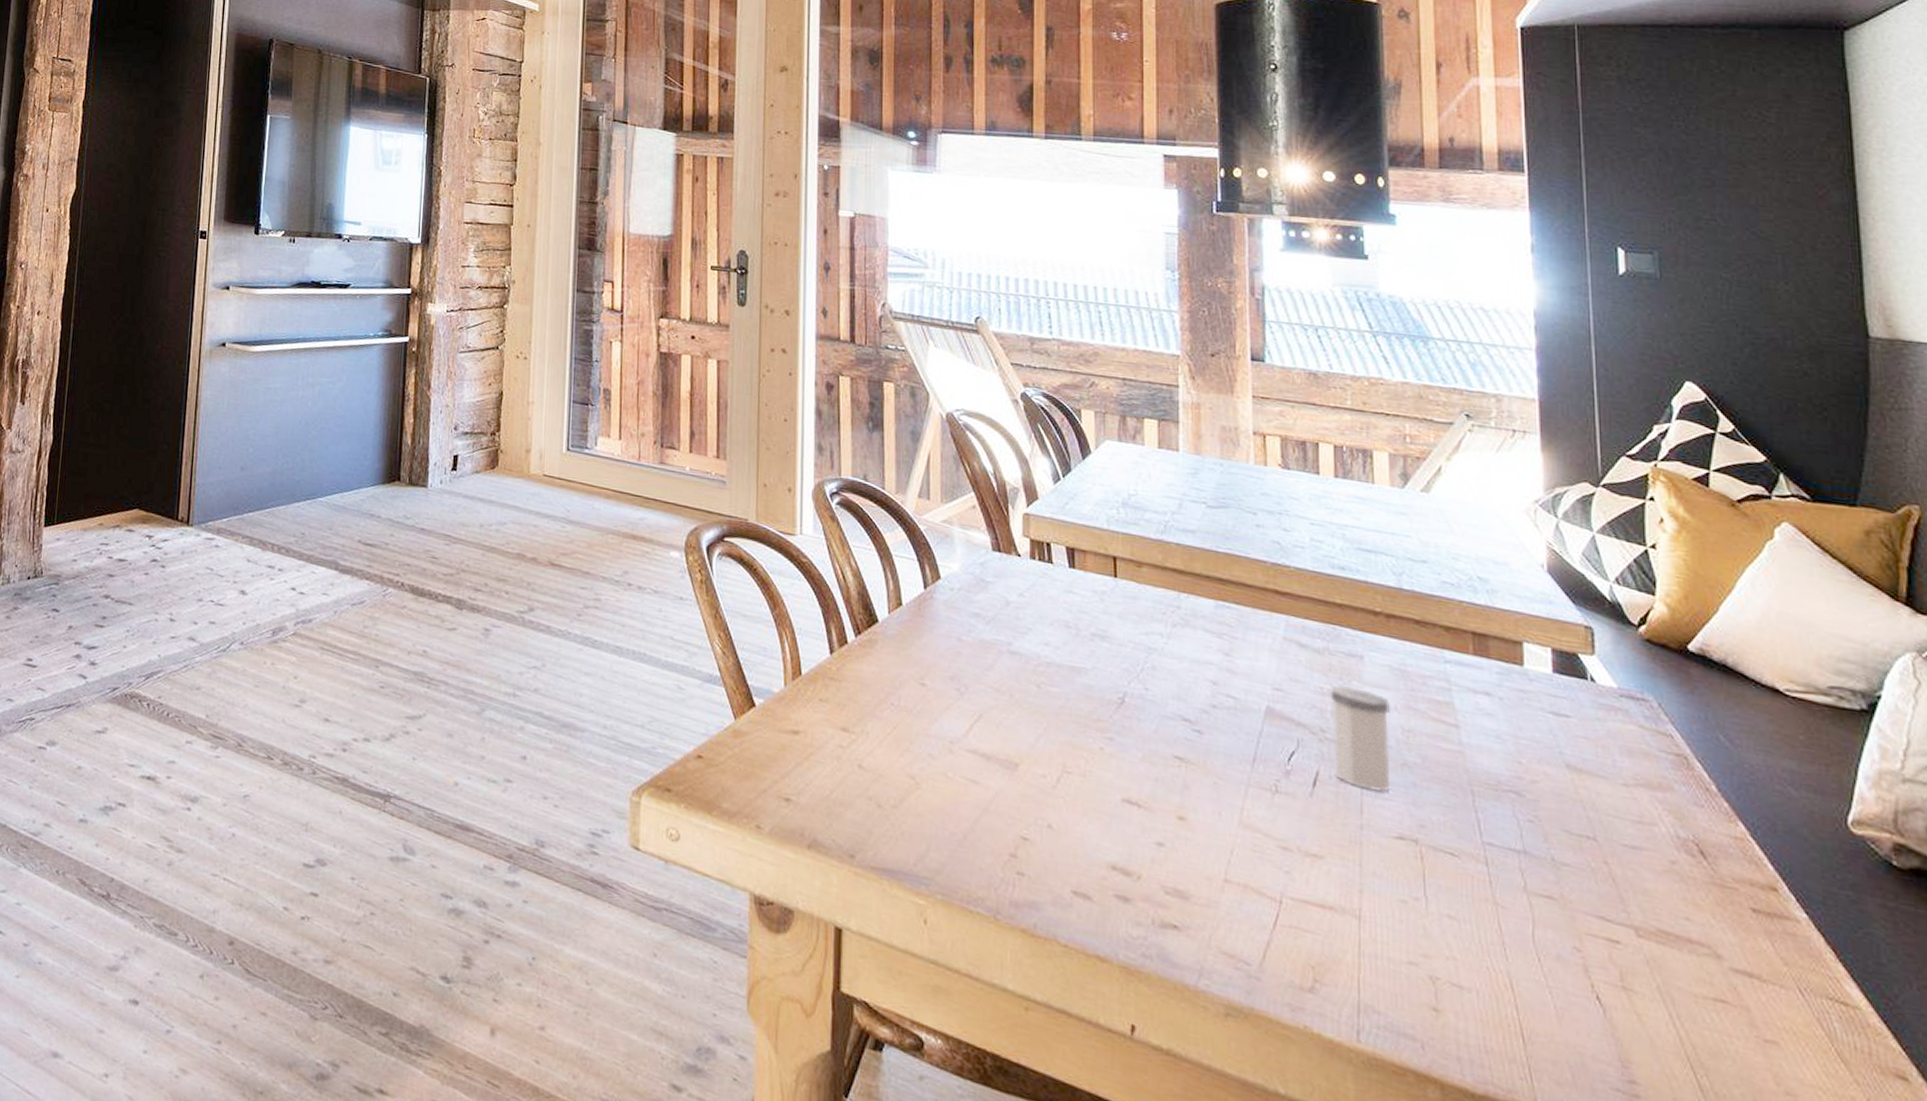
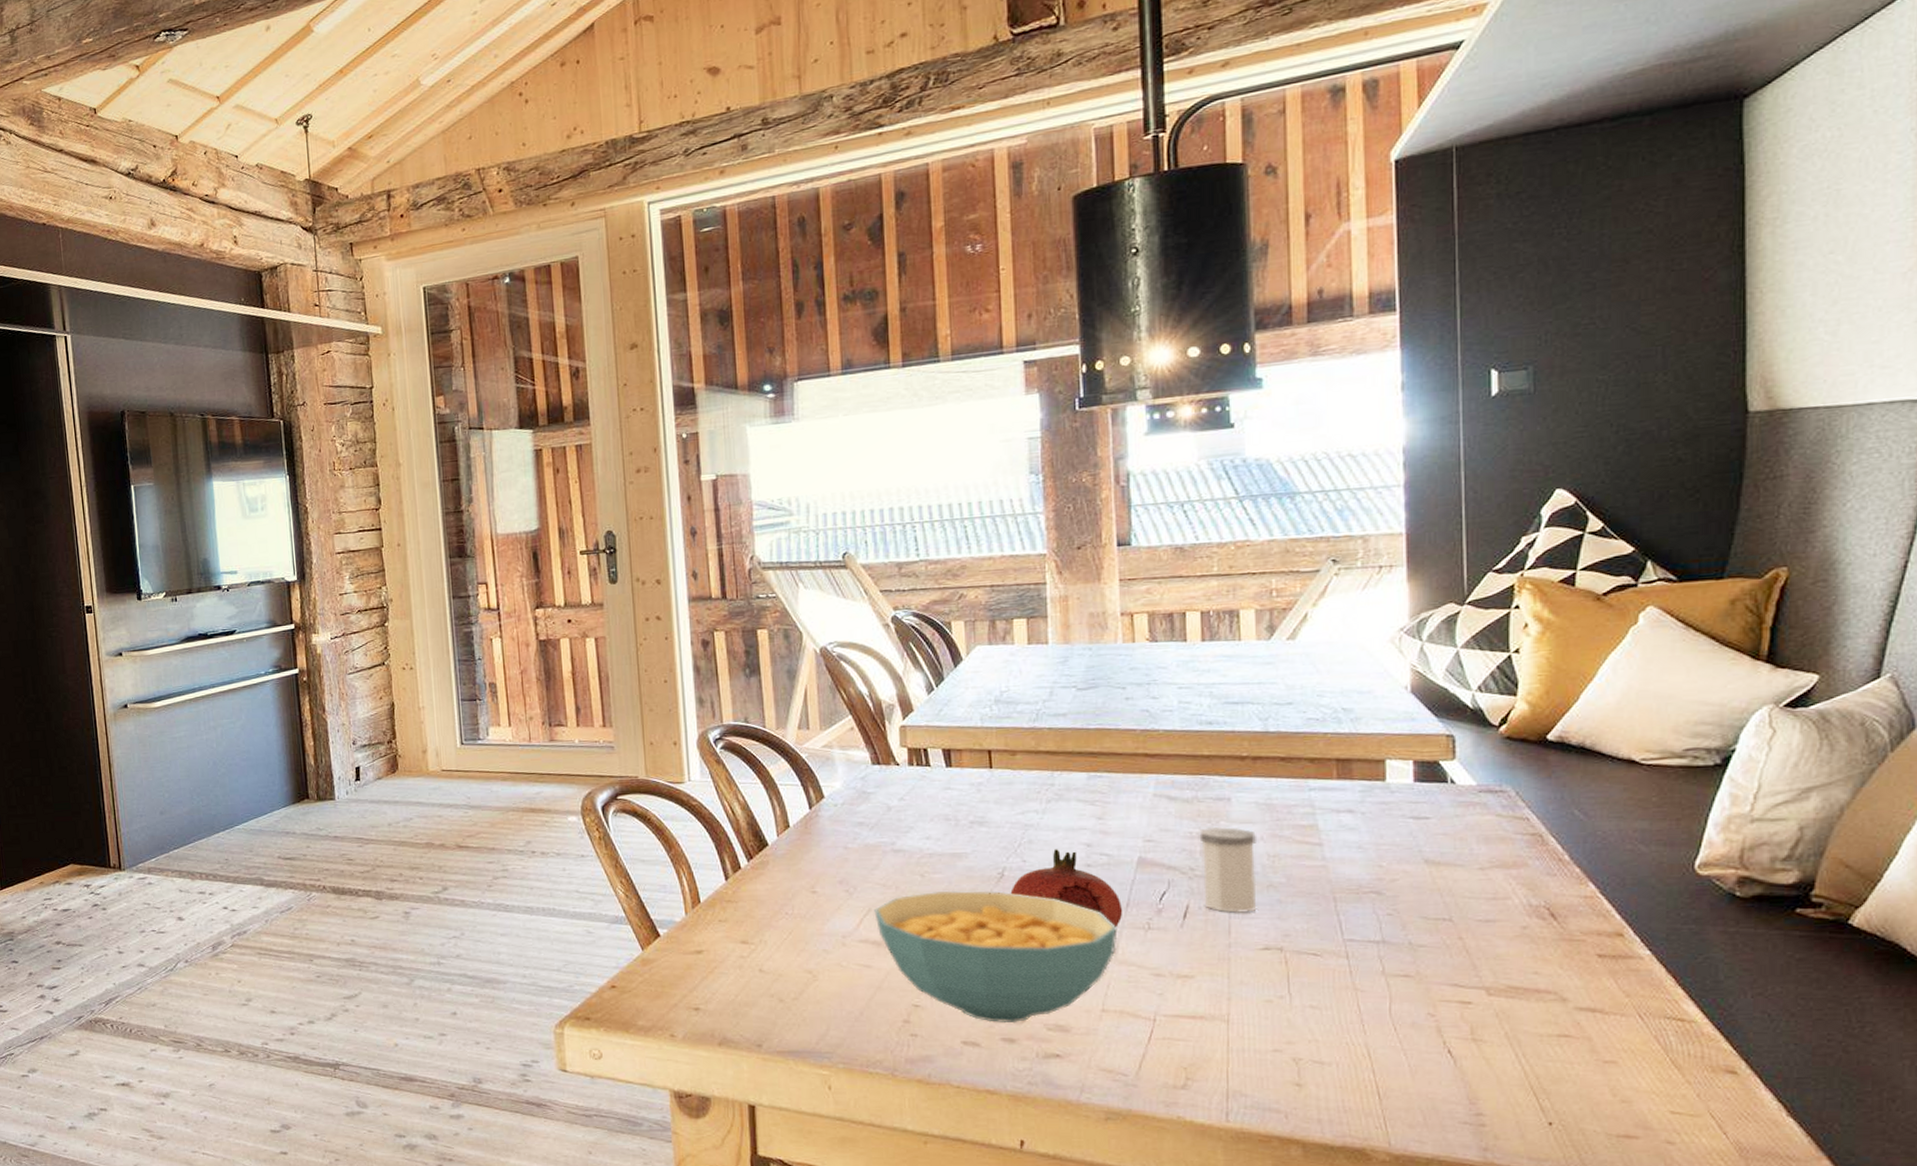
cereal bowl: none [985,705,1243,879] -> present [874,890,1118,1024]
fruit: none [1131,681,1249,784] -> present [1010,849,1123,928]

